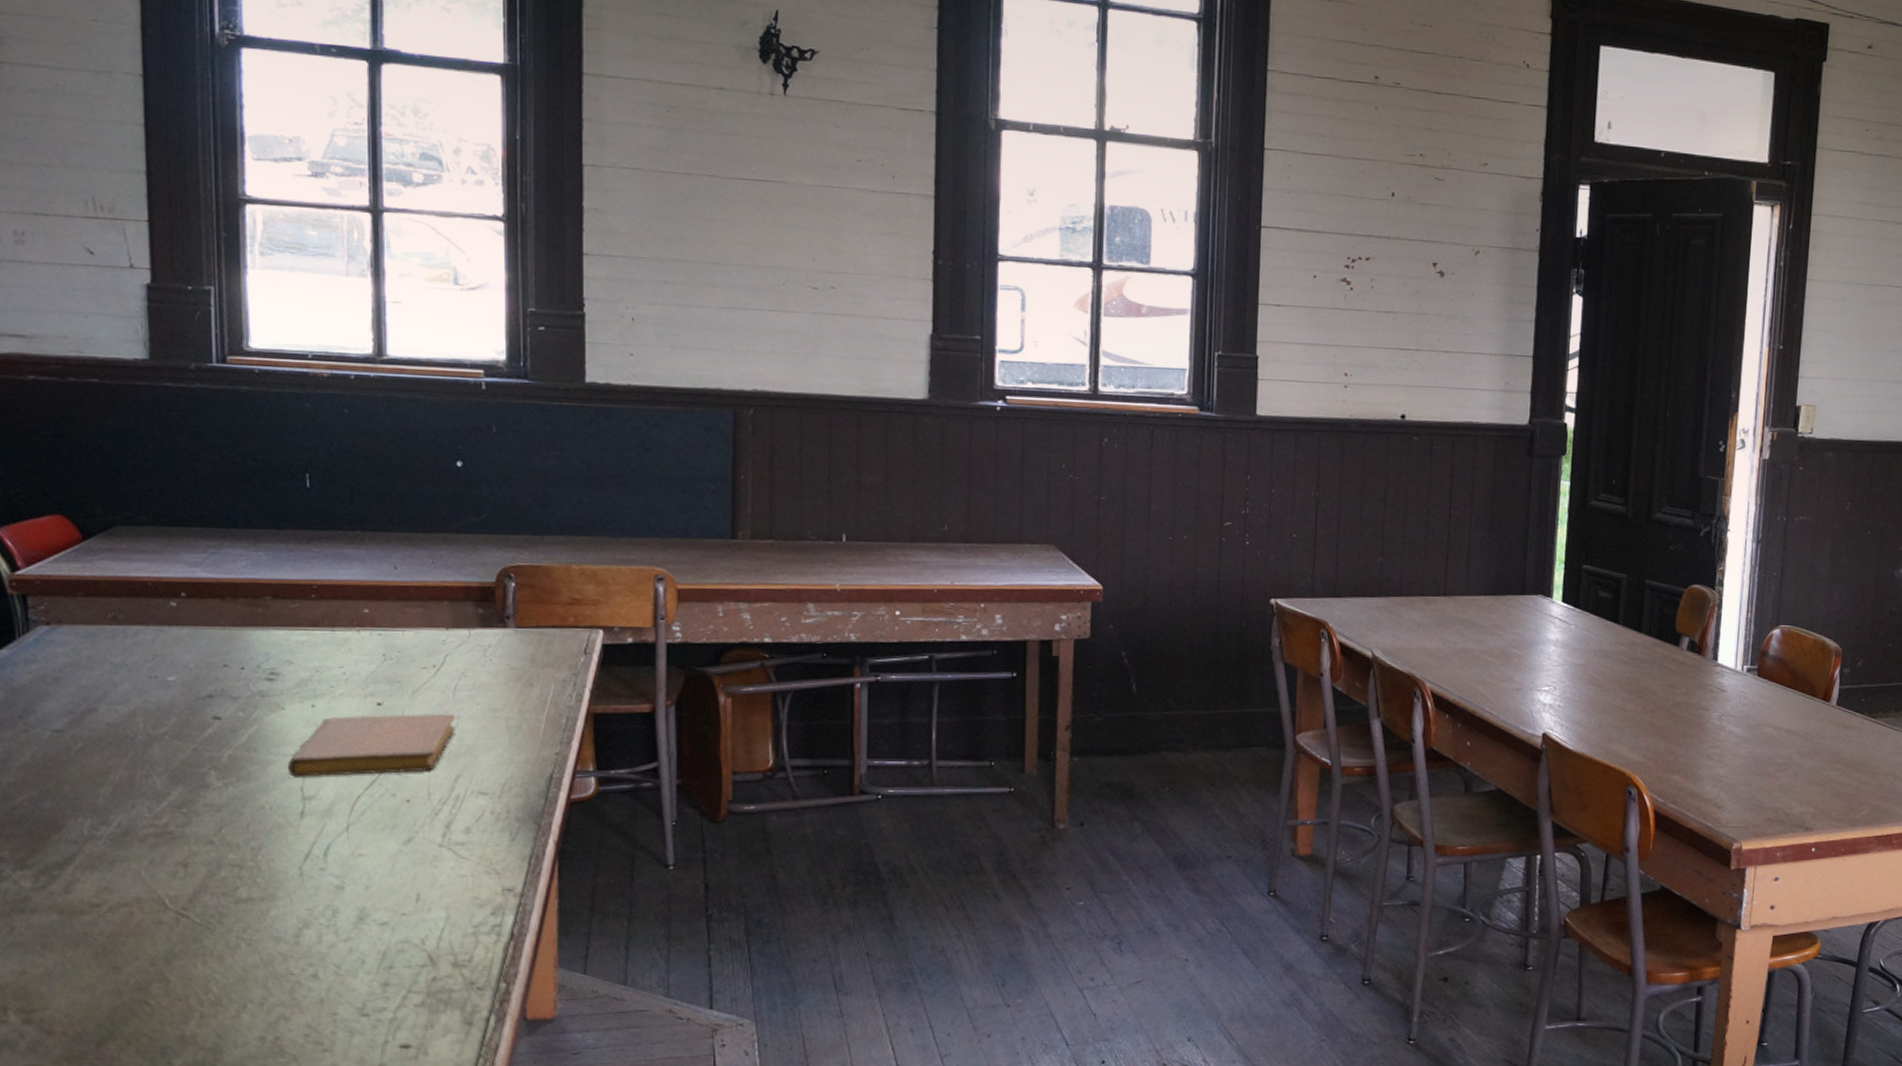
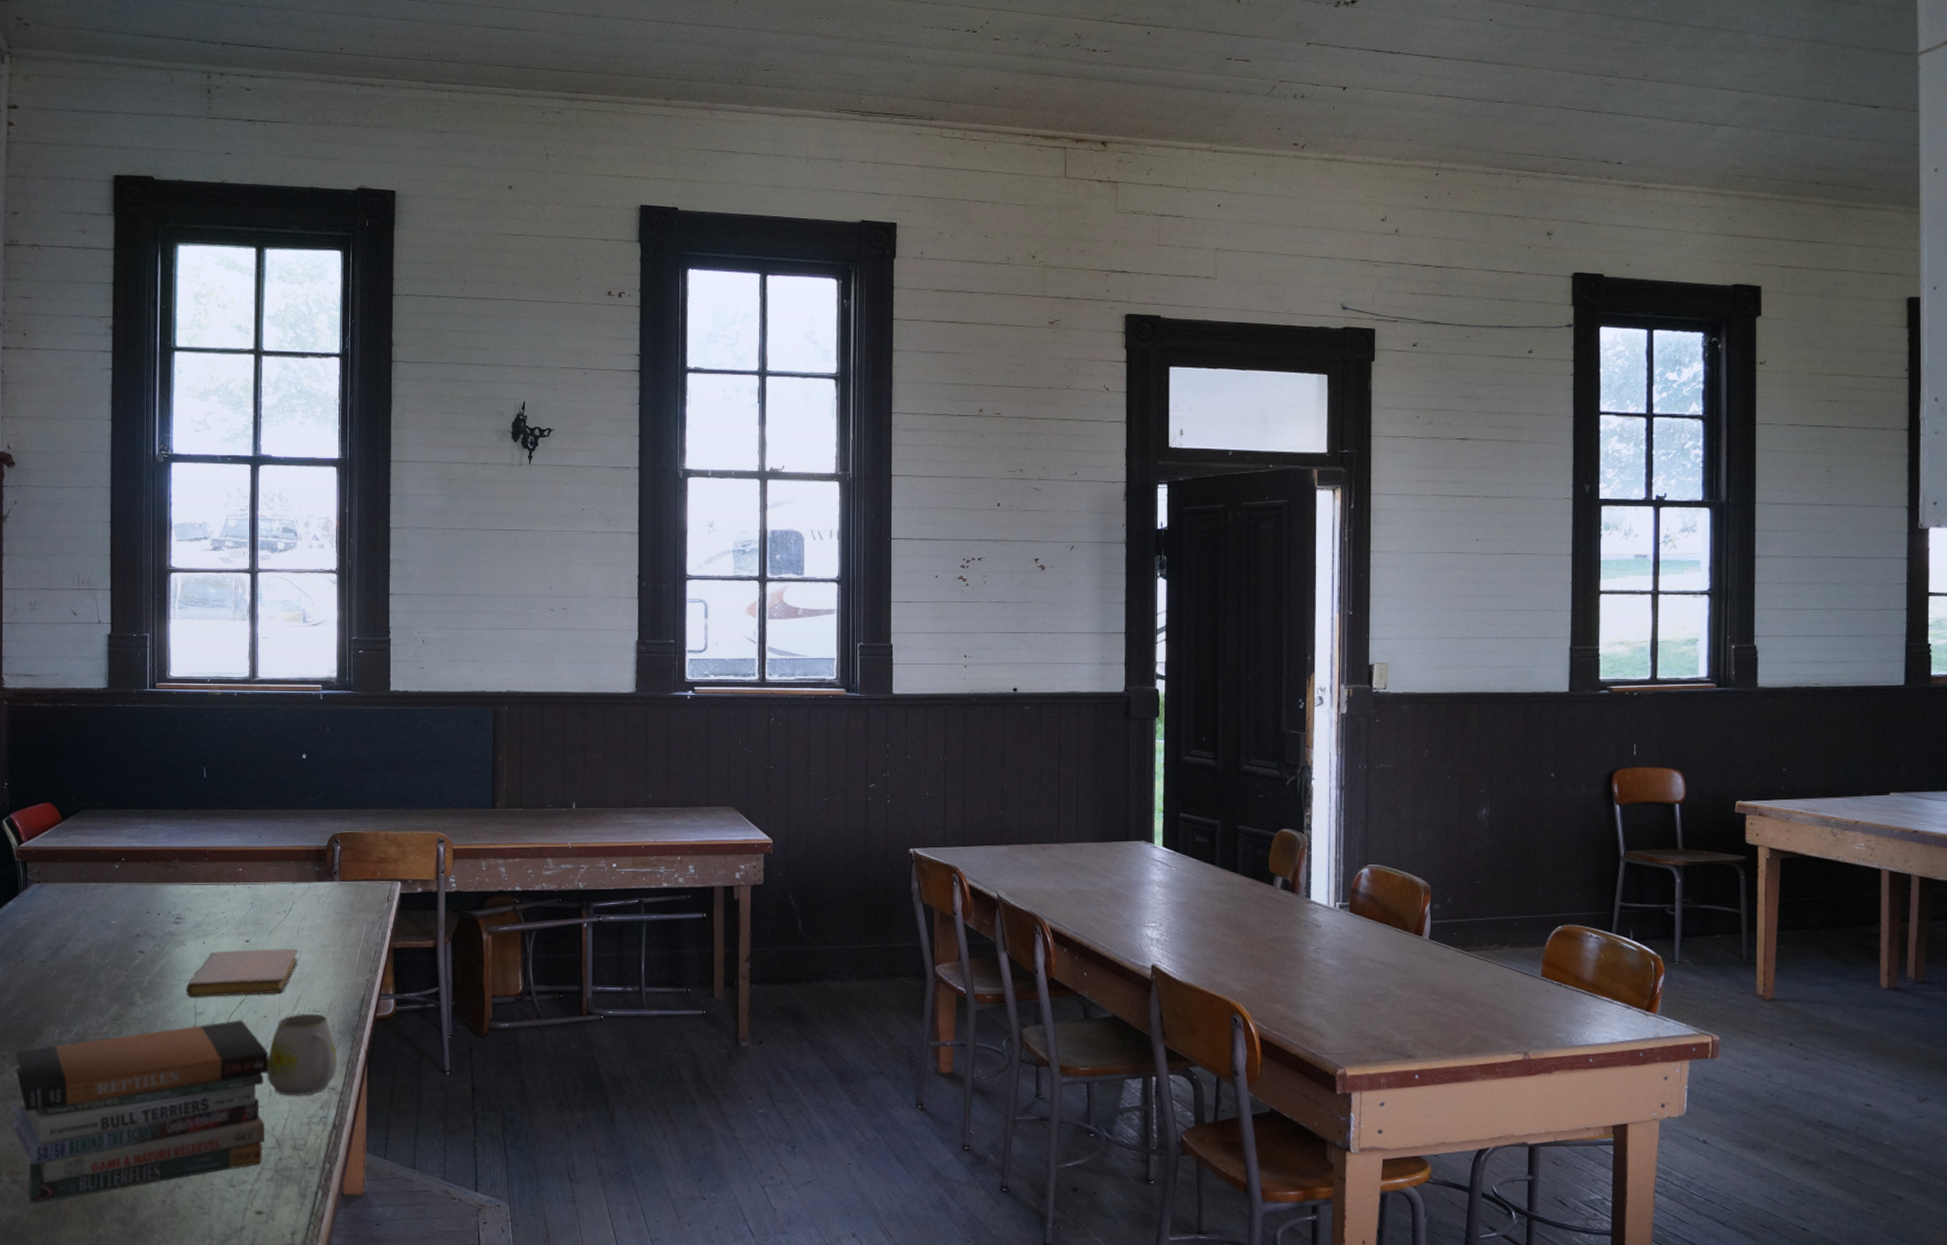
book stack: none [18,805,414,1048] -> present [11,1020,268,1203]
mug: none [412,796,516,901] -> present [267,1013,338,1096]

